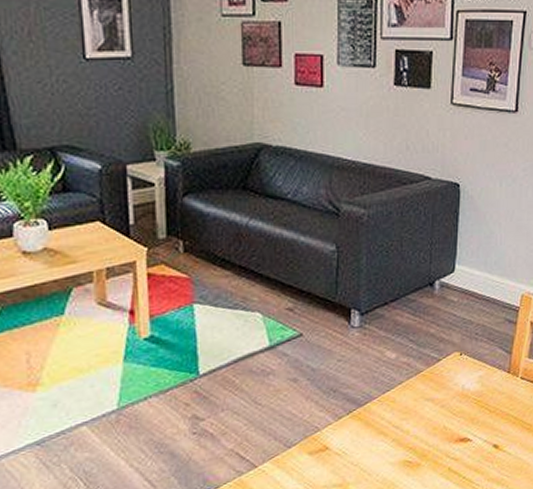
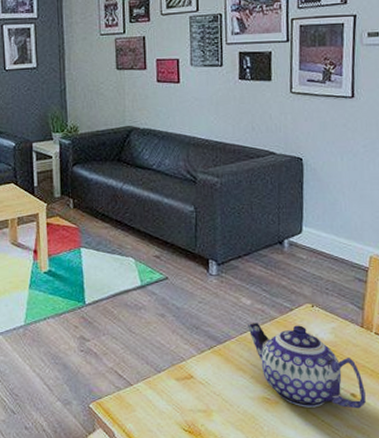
teapot: none [391,376,507,466] -> present [248,322,366,409]

